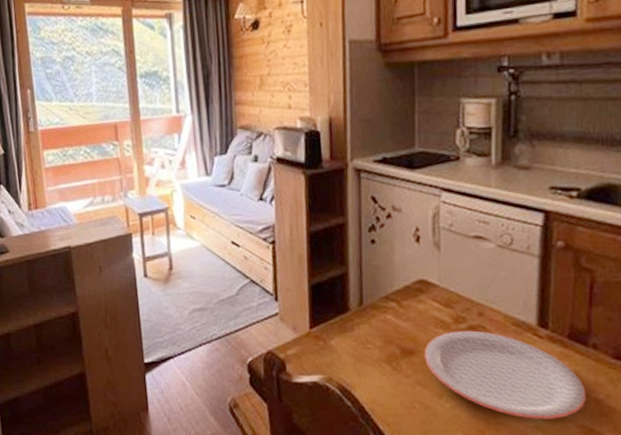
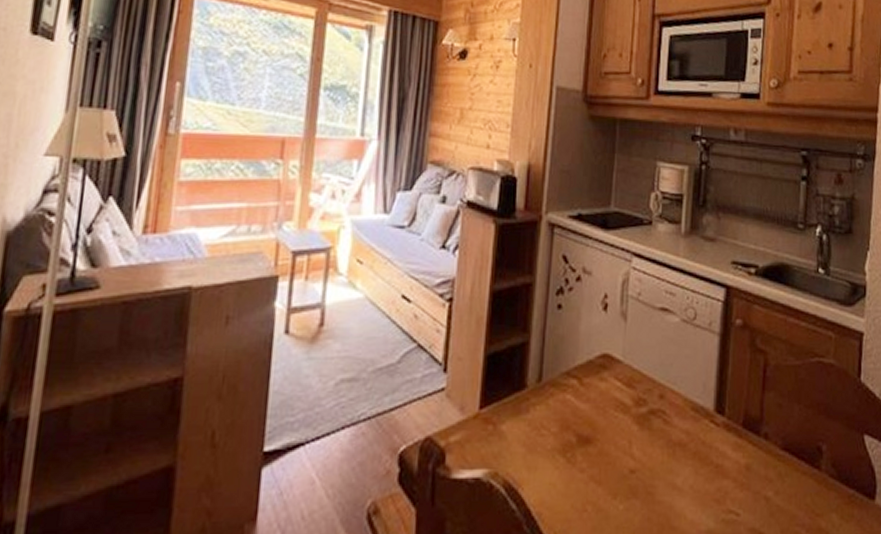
plate: present [424,330,587,419] -> none [601,415,758,522]

